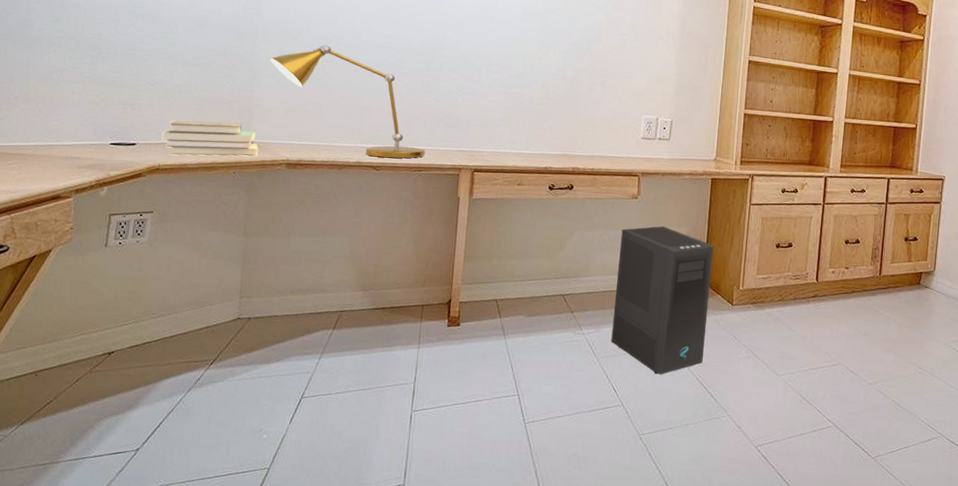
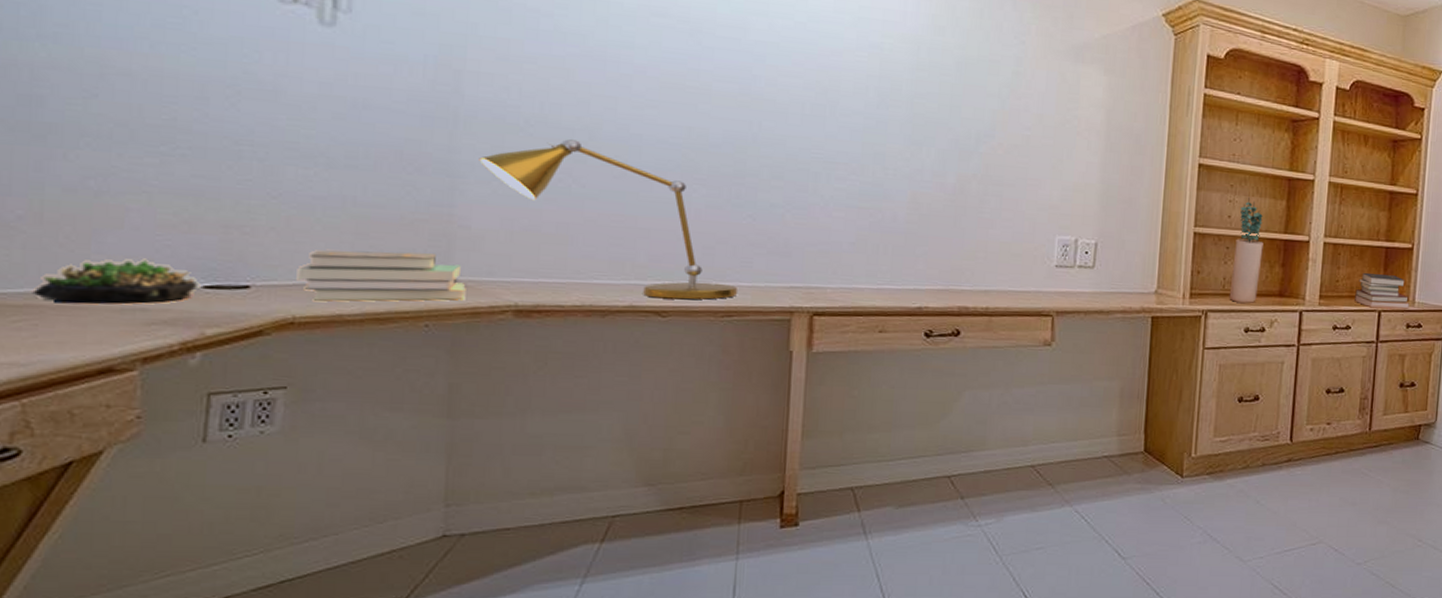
succulent plant: none [20,125,108,154] -> present [32,260,199,303]
computer tower: present [611,225,714,375] -> none [1018,379,1156,572]
vase: none [770,86,797,171] -> present [1229,196,1264,304]
books: none [869,147,913,178] -> present [1355,272,1409,310]

